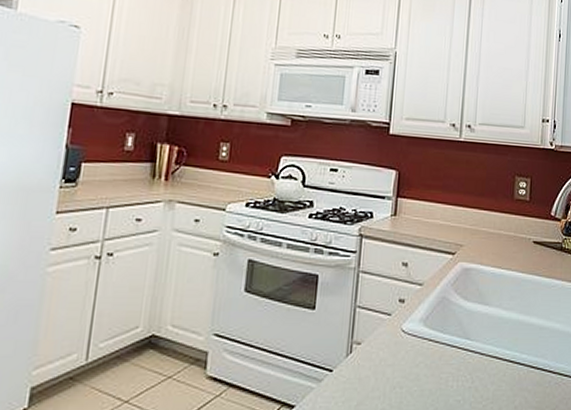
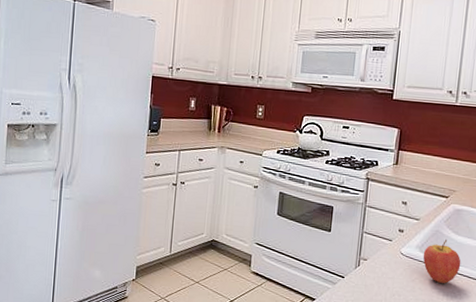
fruit: none [428,307,472,365] -> present [423,239,461,283]

